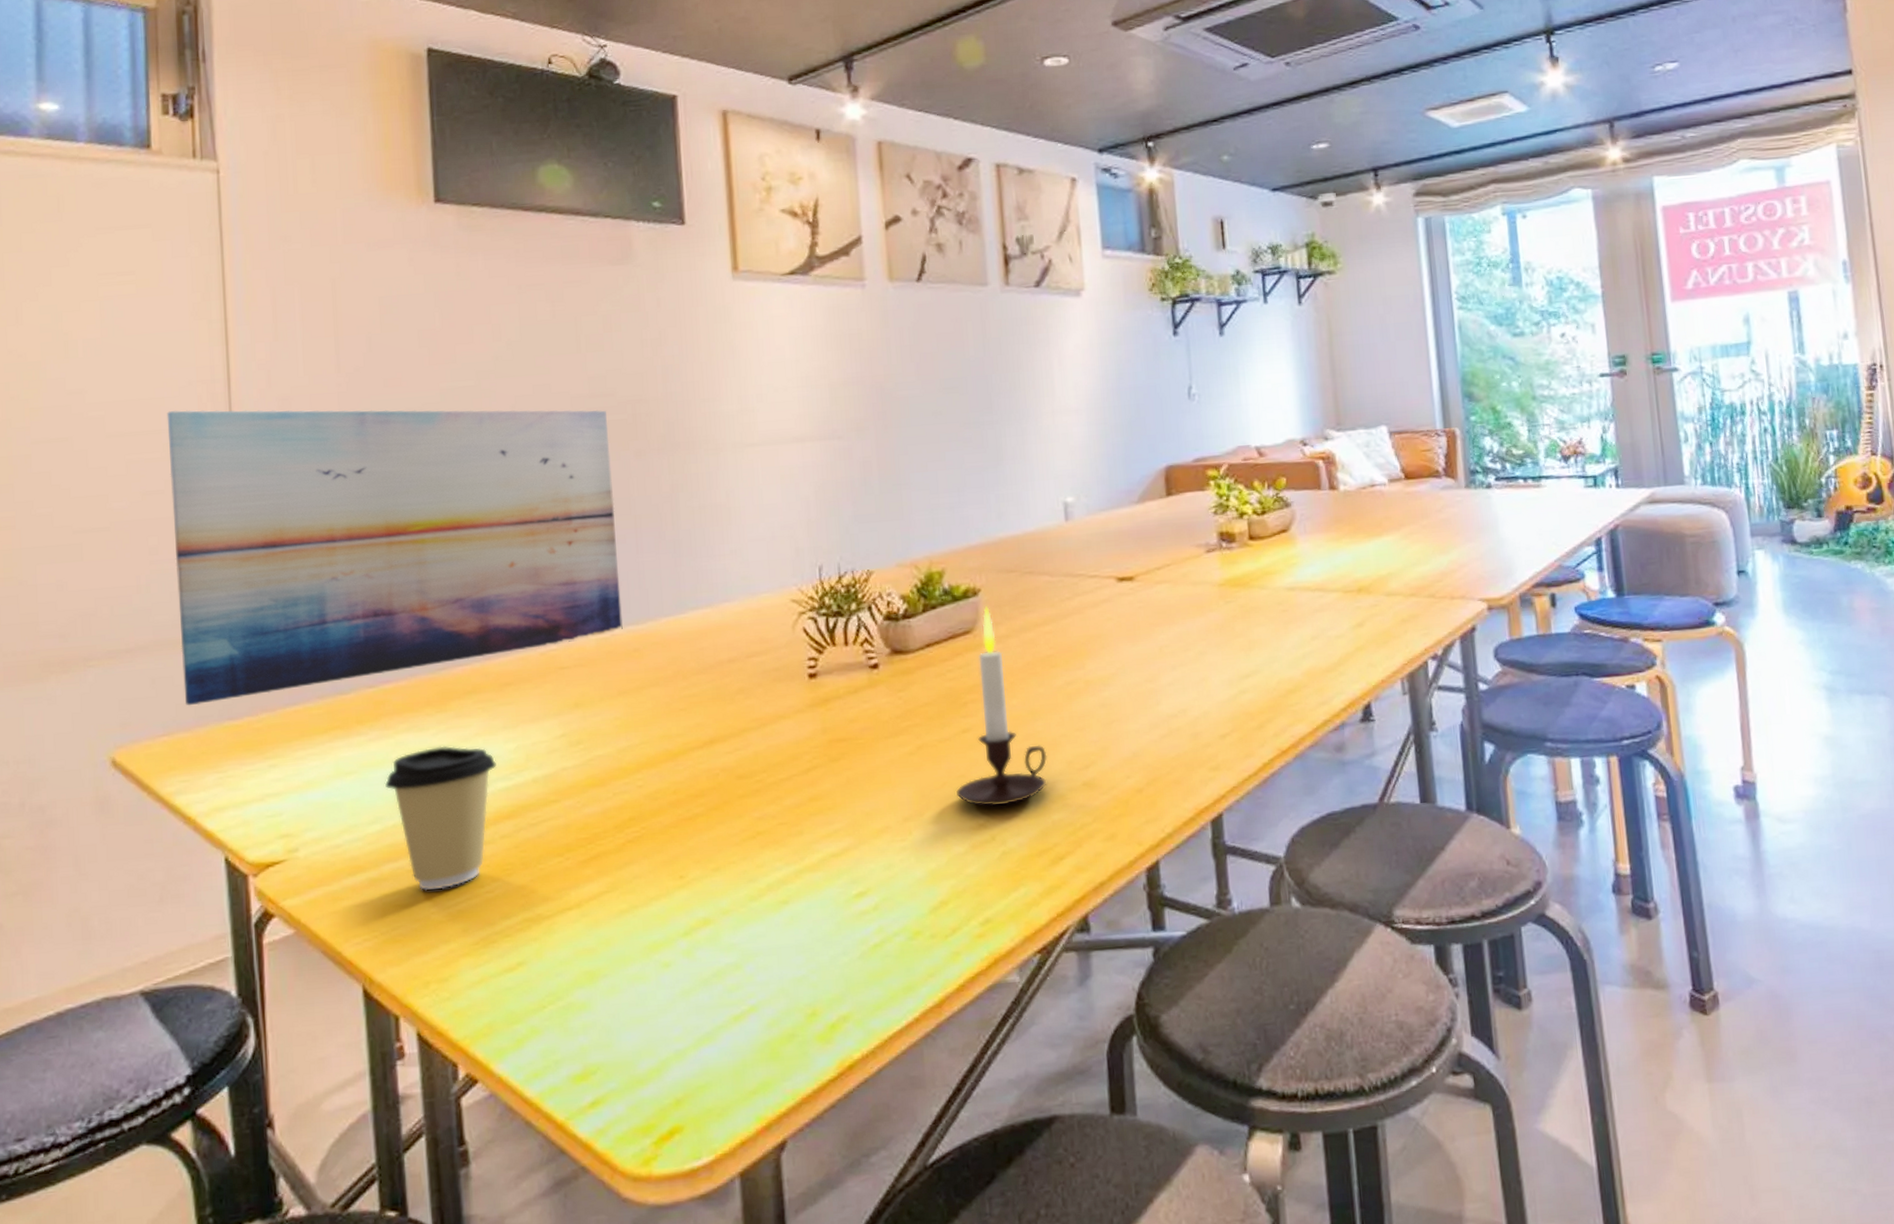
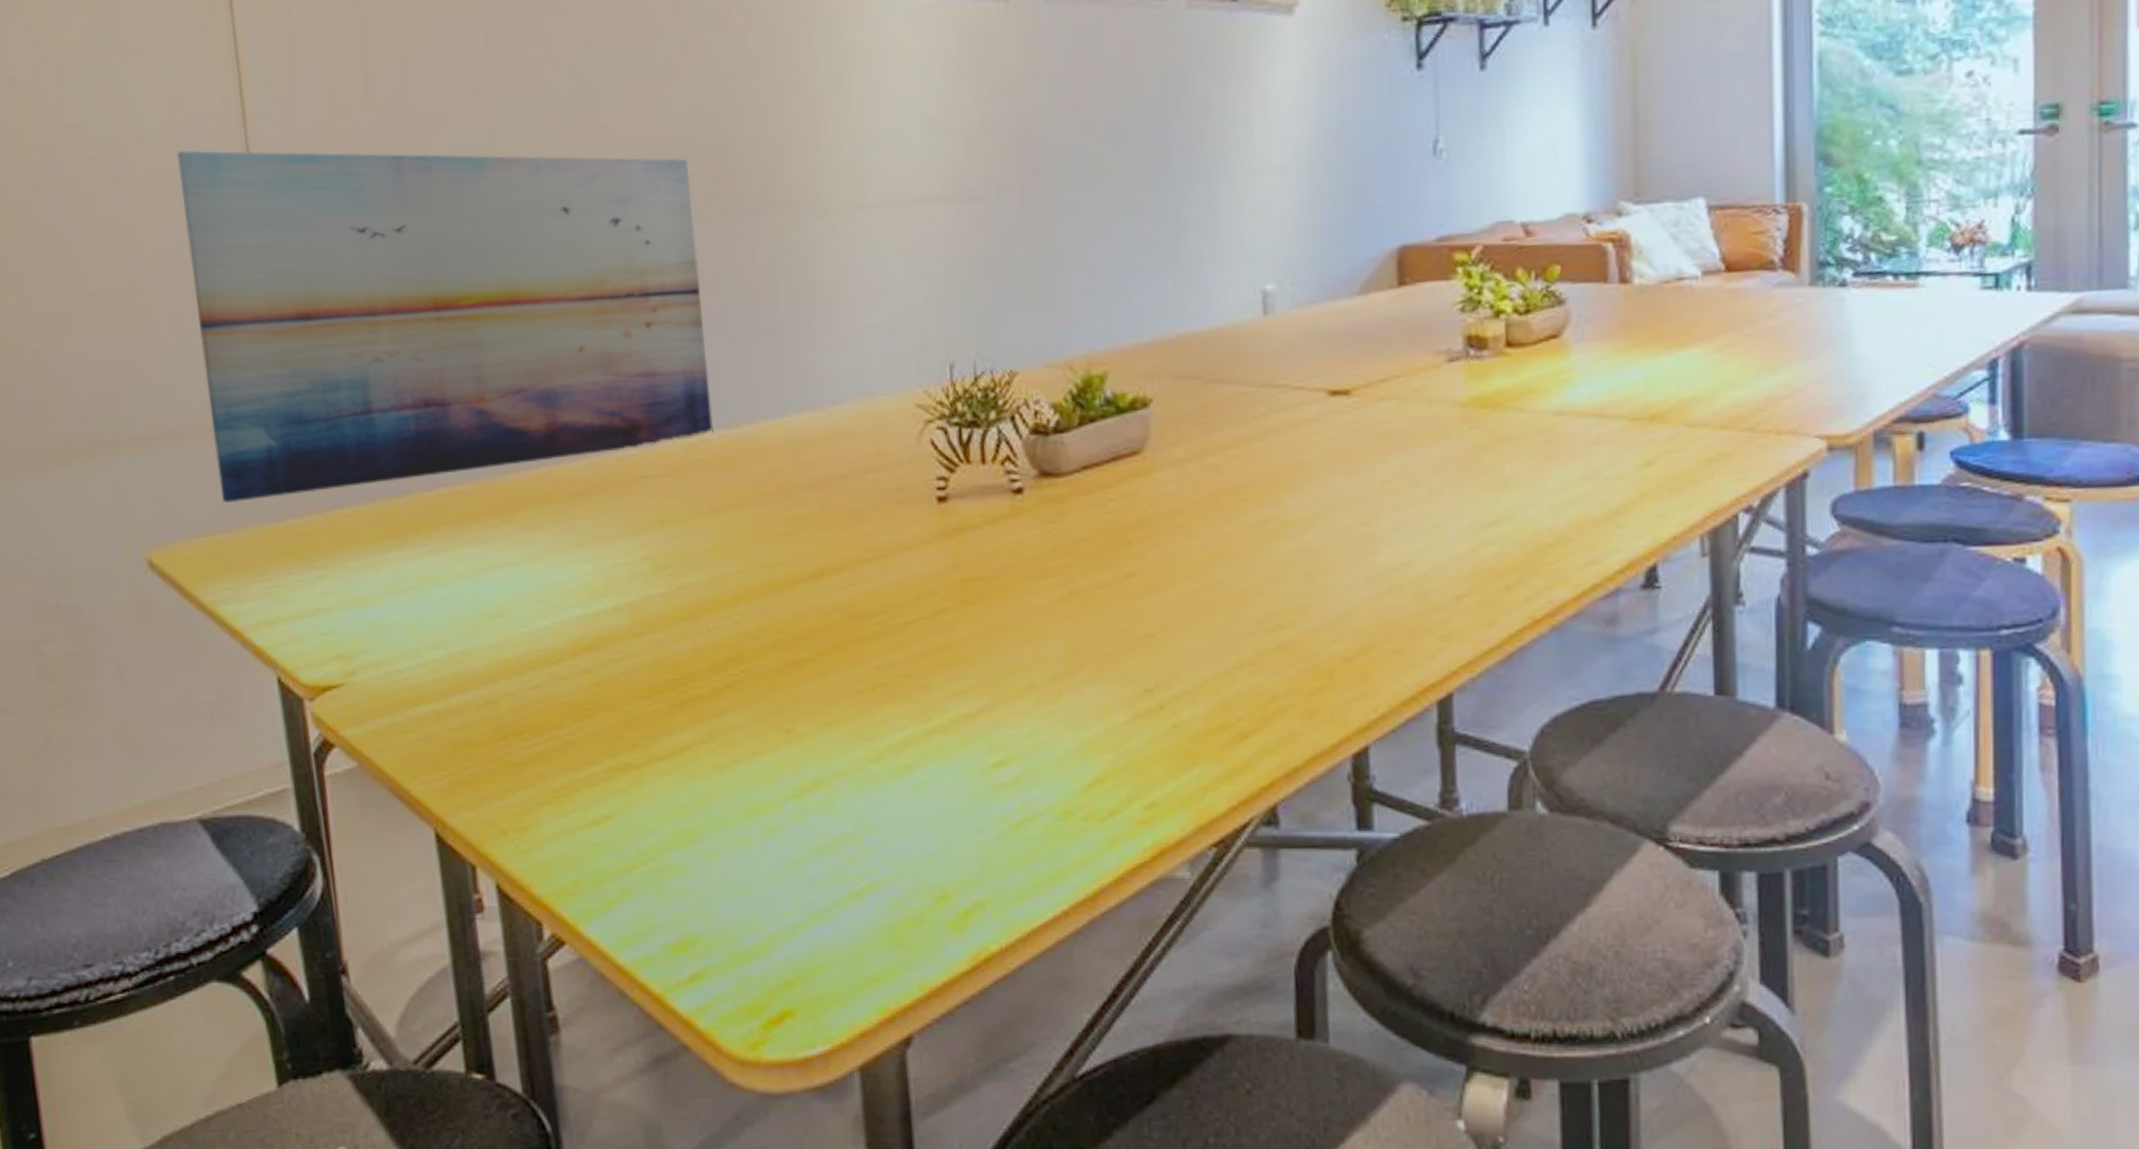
coffee cup: present [384,745,497,891] -> none [446,563,572,729]
candle: present [956,606,1048,807] -> none [1117,421,1232,669]

